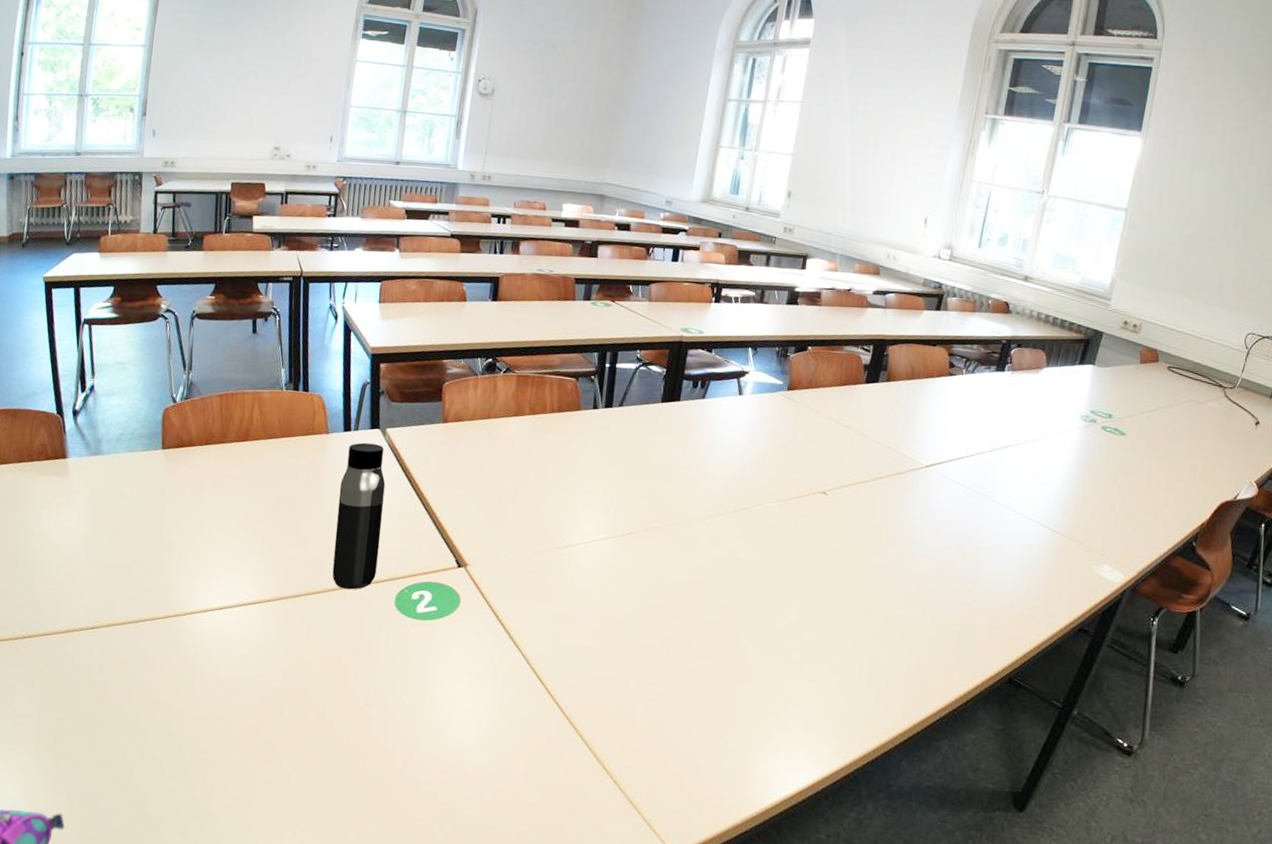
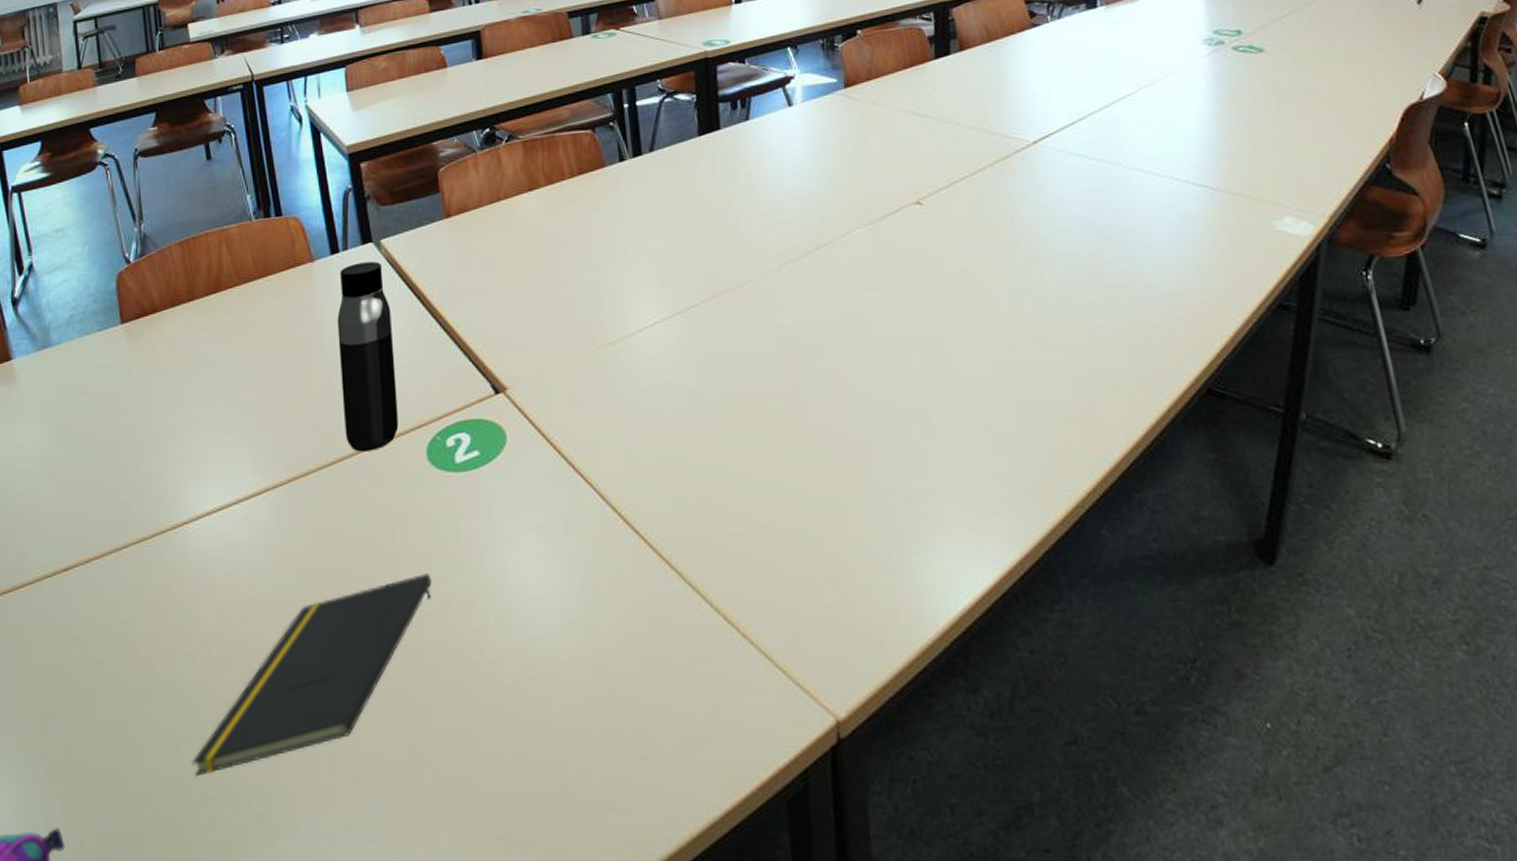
notepad: none [172,688,382,799] -> present [192,573,432,777]

